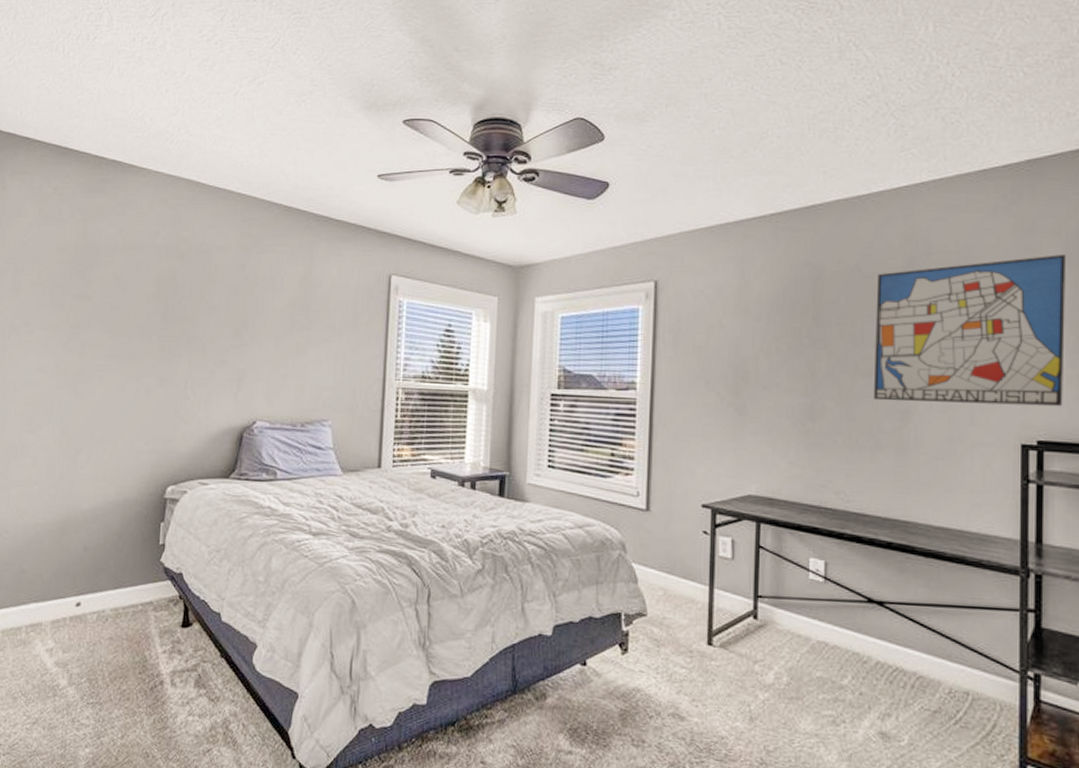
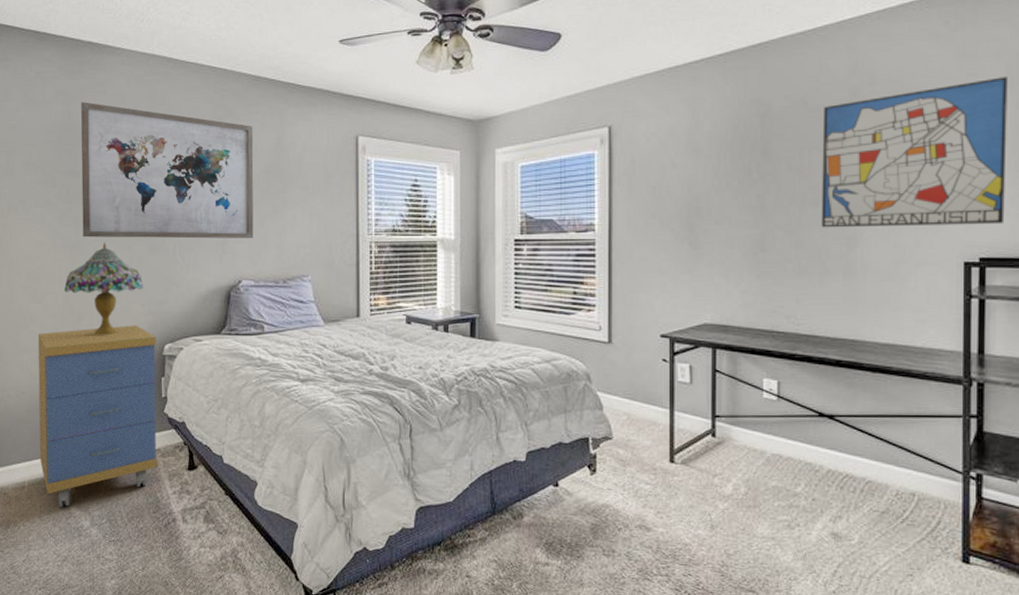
storage cabinet: none [18,463,159,663] -> present [37,325,158,508]
table lamp: none [63,372,150,474] -> present [64,242,144,336]
wall art: none [88,222,281,378] -> present [80,102,254,239]

